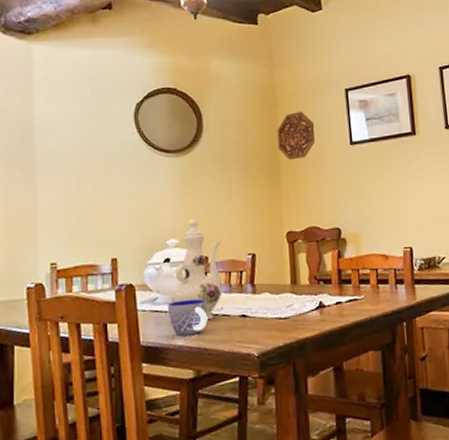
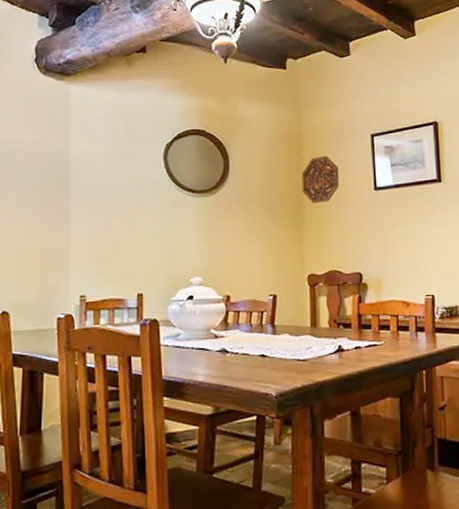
cup: present [167,299,208,336] -> none [189,336,228,372]
ewer: present [171,218,222,321] -> none [193,258,244,358]

